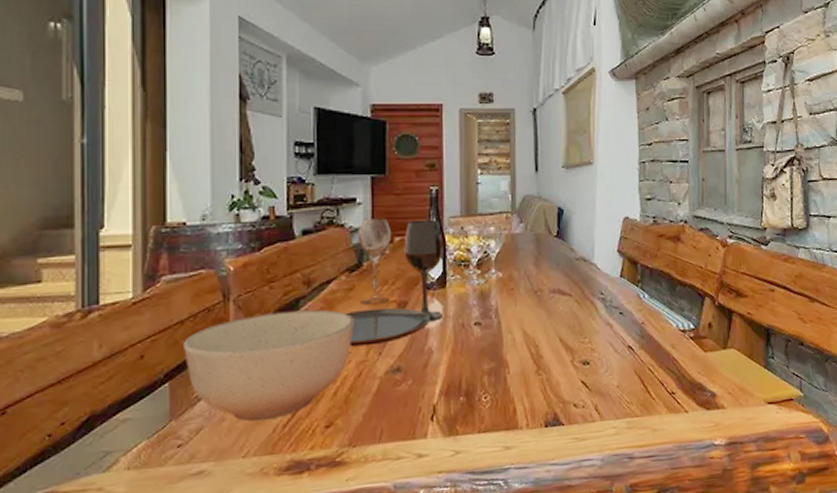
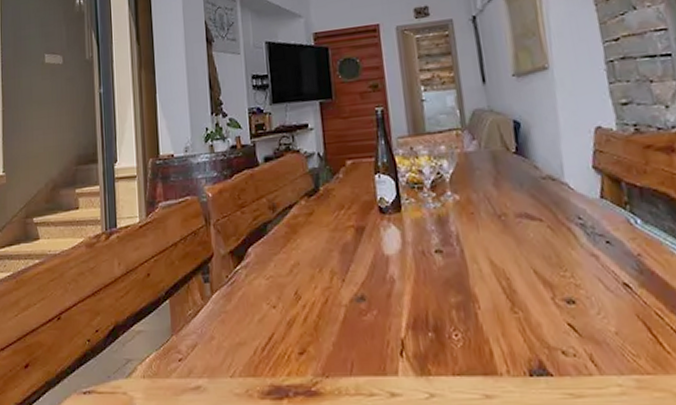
bowl: present [184,309,354,422] -> none [178,234,317,342]
plate: present [345,307,430,347] -> none [308,232,389,273]
wineglass: present [357,218,391,306] -> none [312,142,348,231]
wine glass: present [404,219,444,322] -> none [356,141,401,249]

